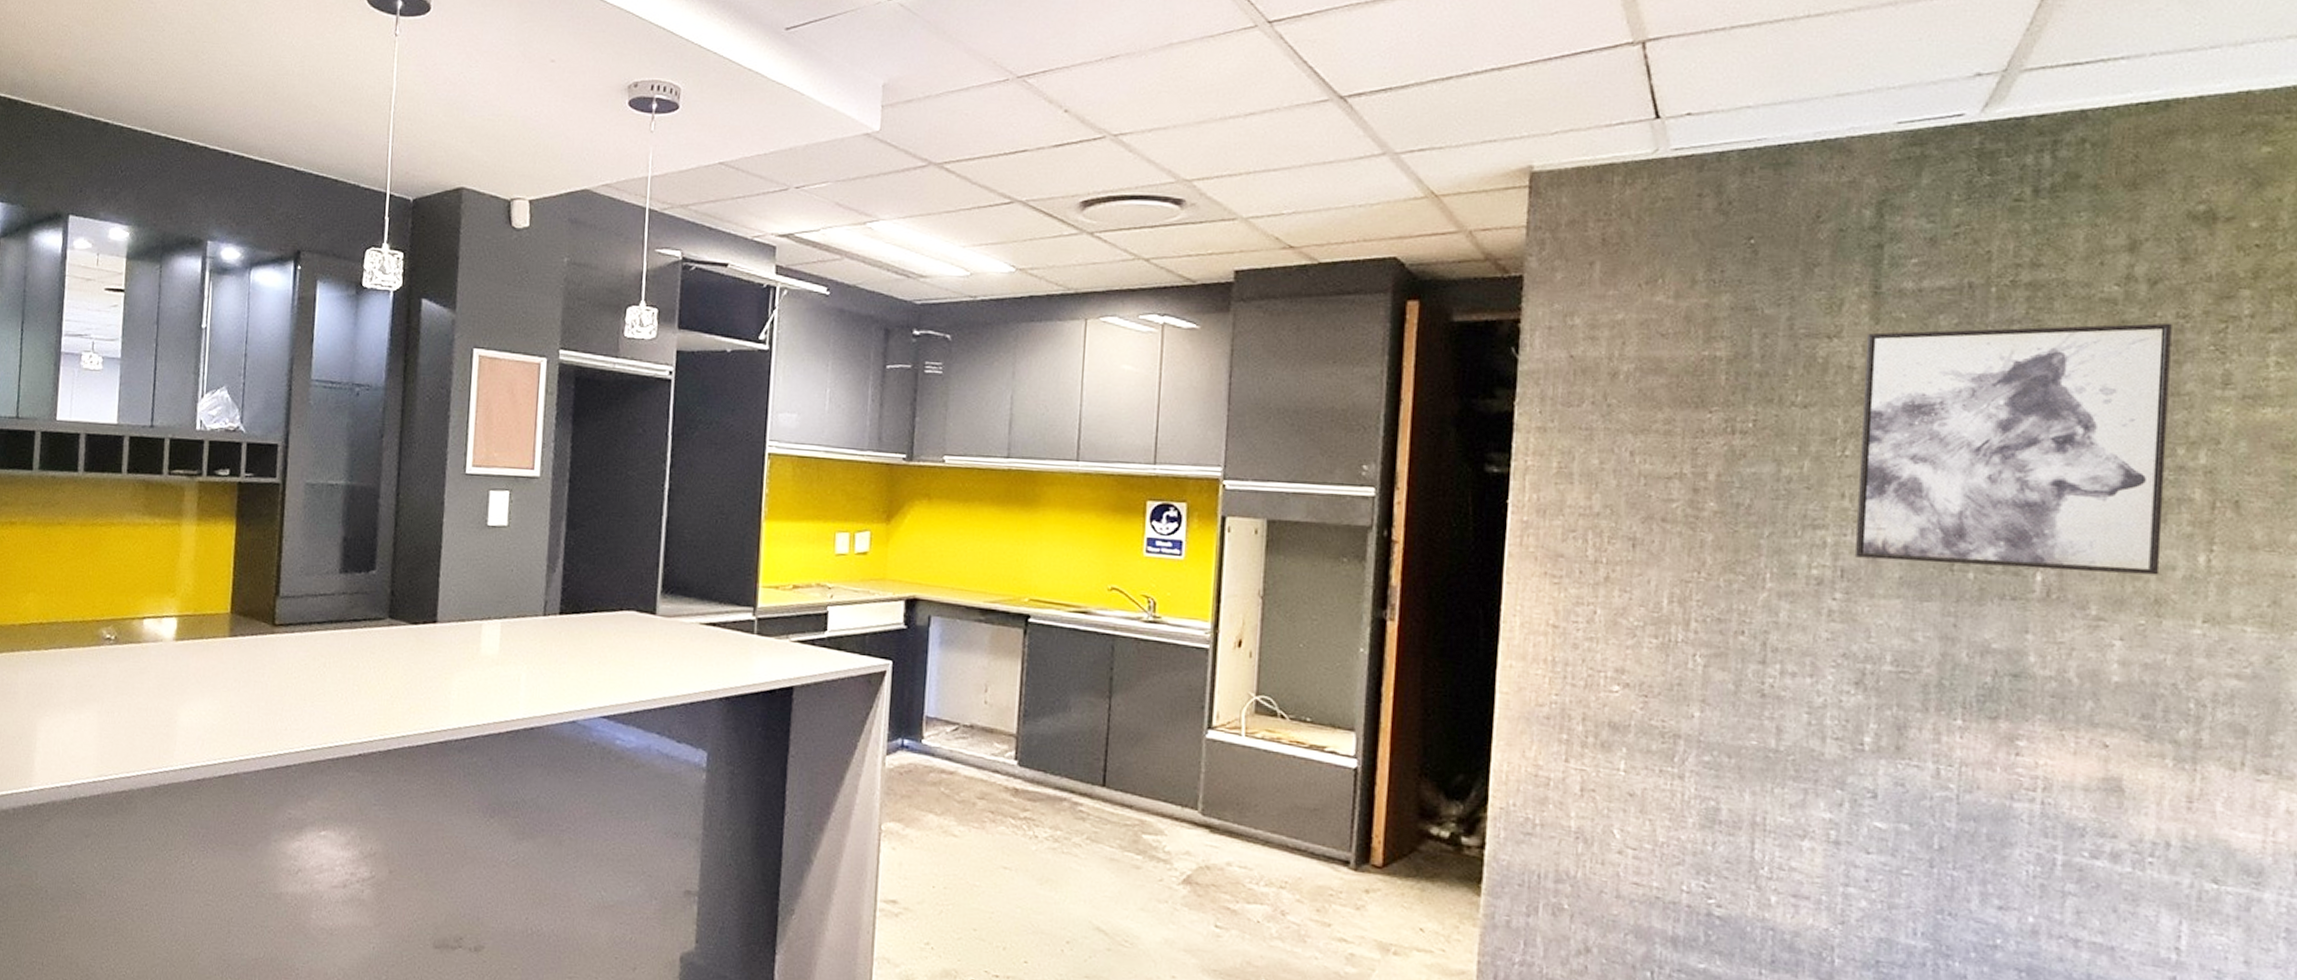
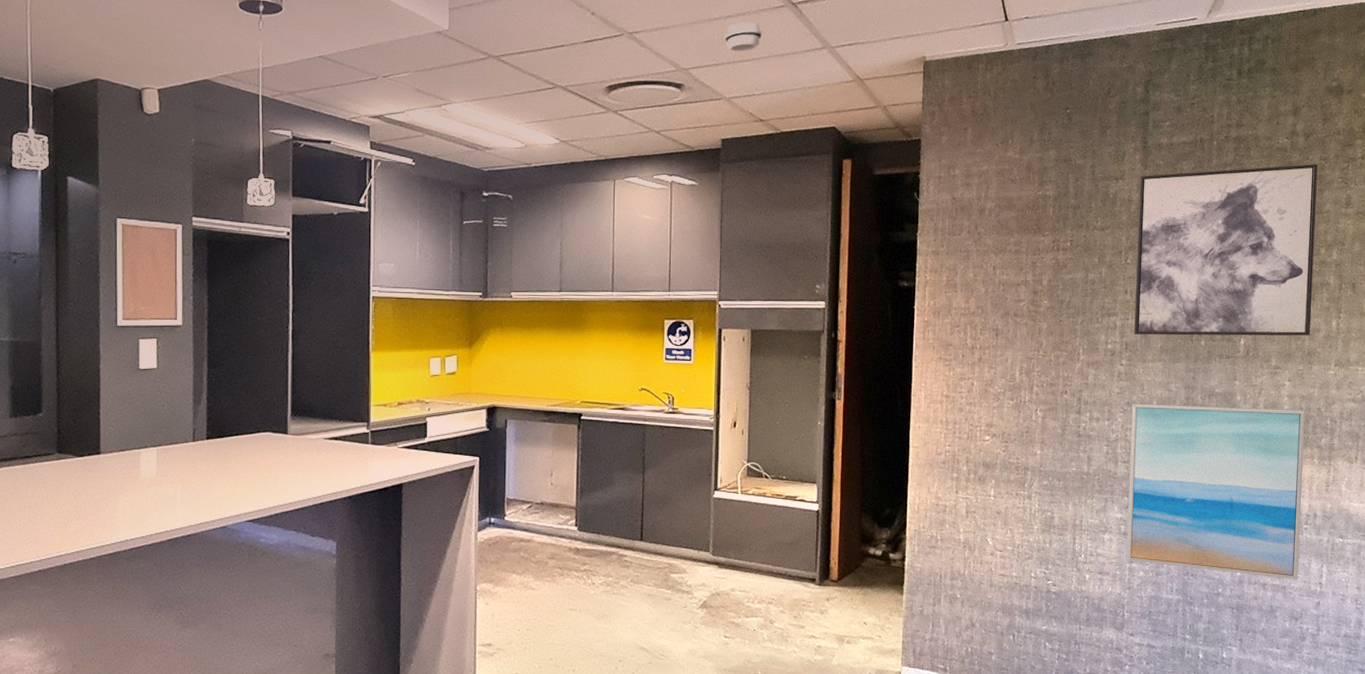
smoke detector: none [1243,121,1296,159] -> present [725,22,762,52]
wall art: none [1838,655,2150,939] -> present [1126,403,1305,579]

